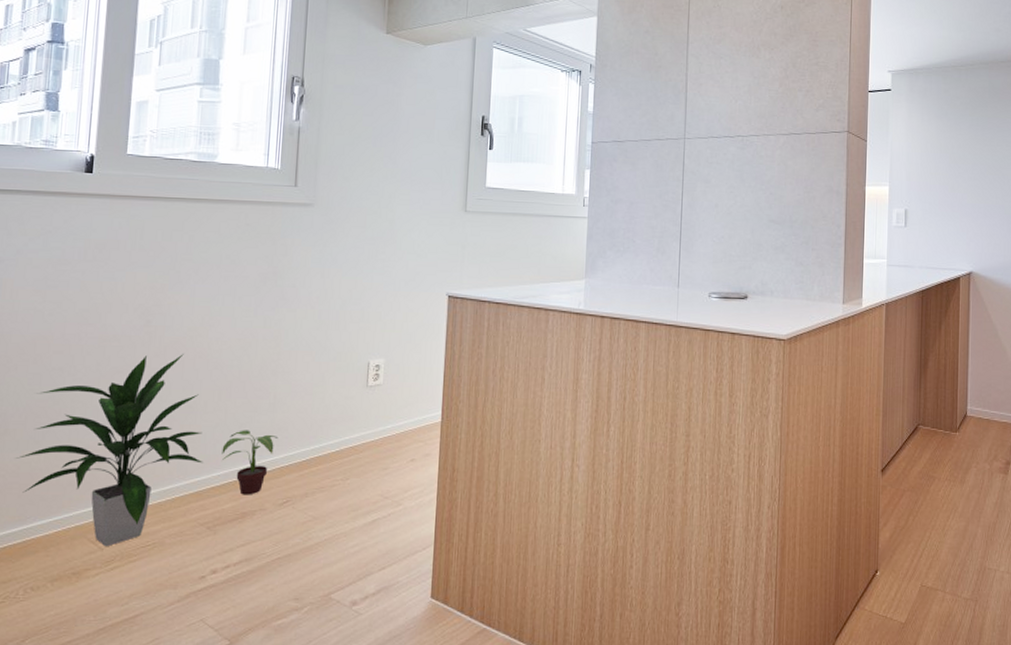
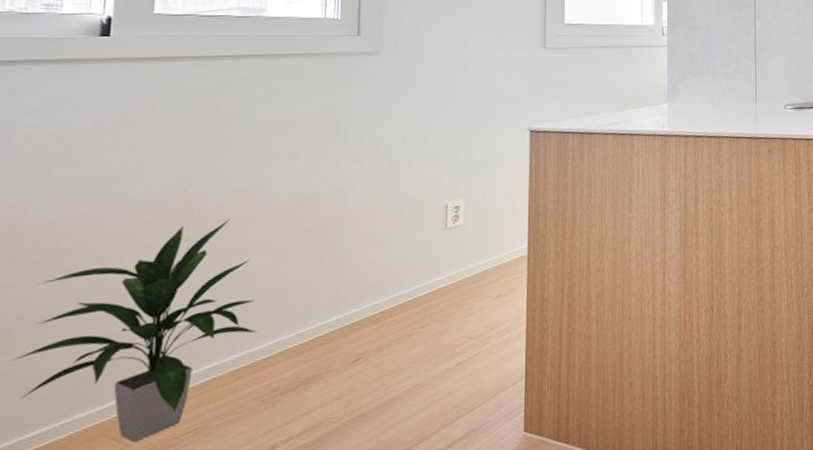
potted plant: present [222,430,279,495] -> none [279,290,347,360]

